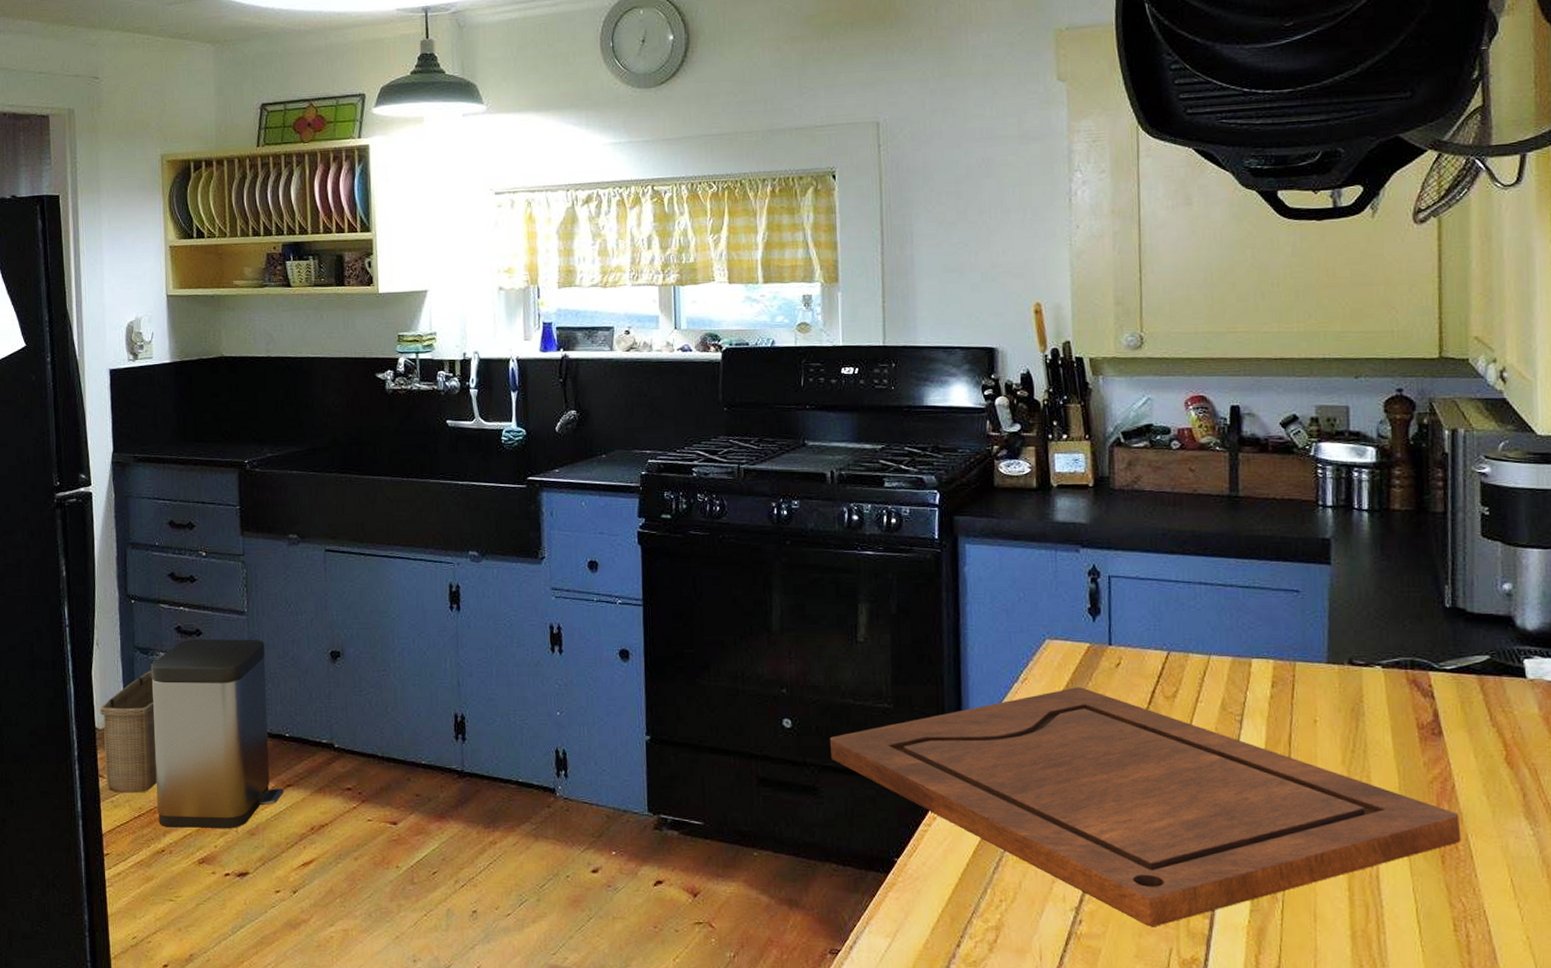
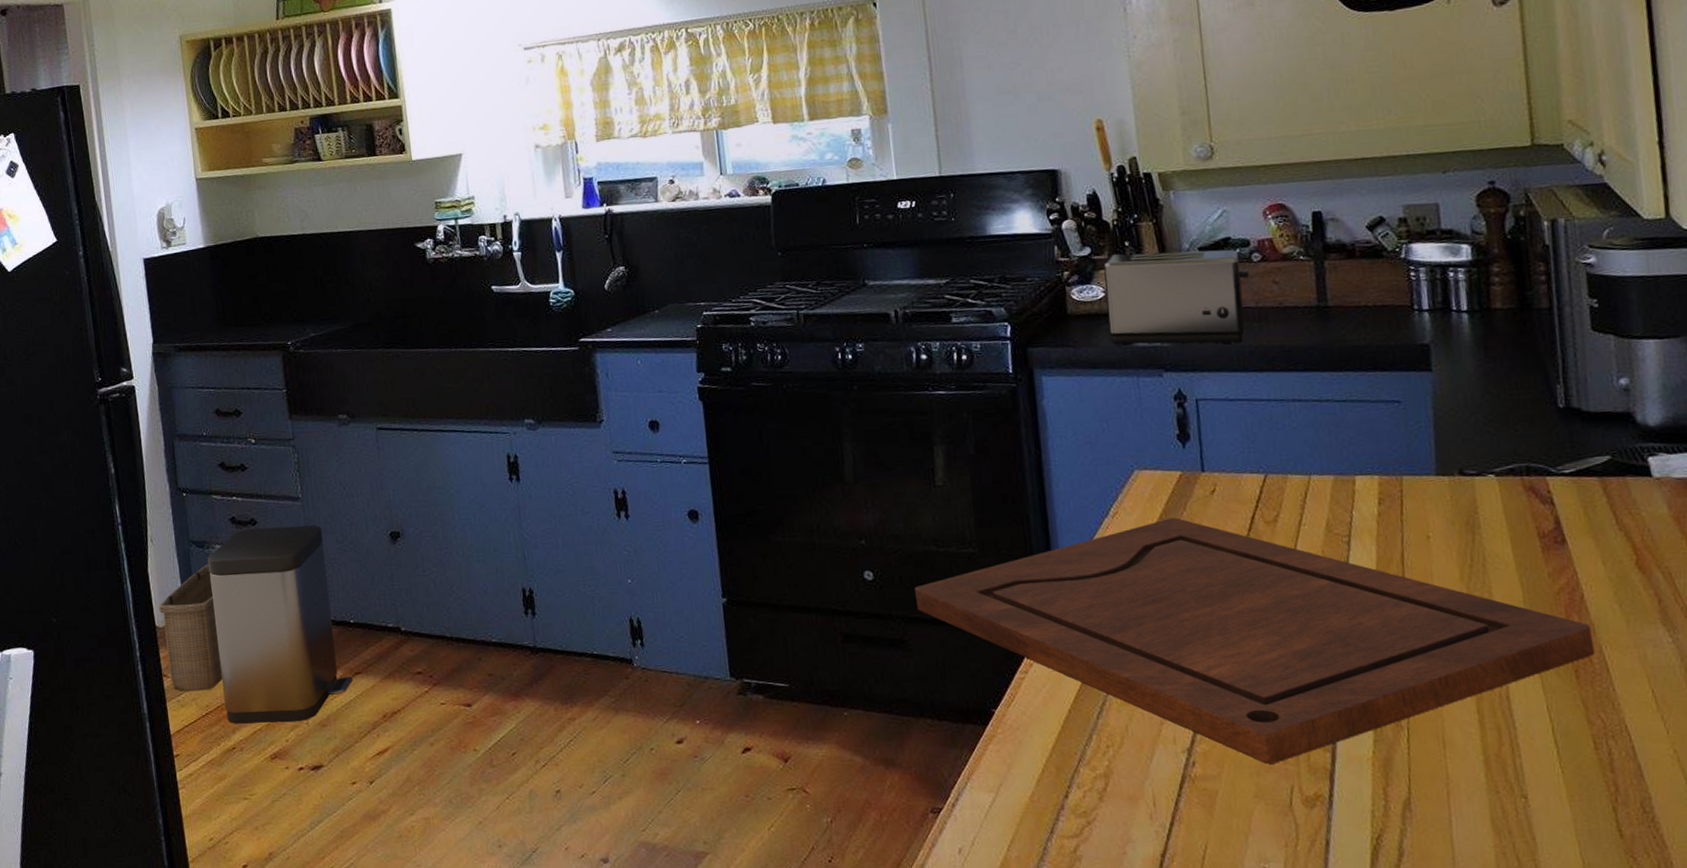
toaster: none [1031,432,1167,526] -> present [1103,249,1249,345]

